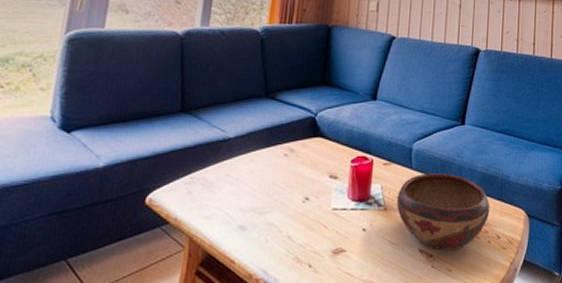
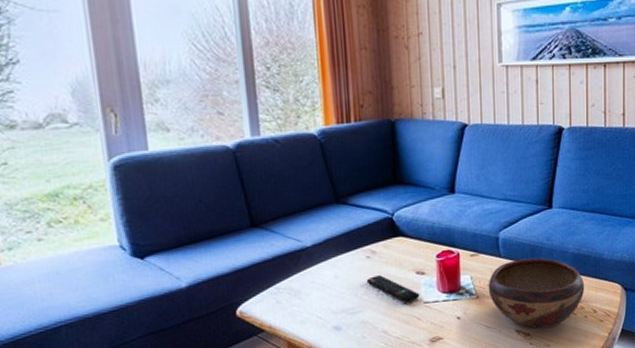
remote control: none [279,175,330,208] -> present [366,275,420,303]

